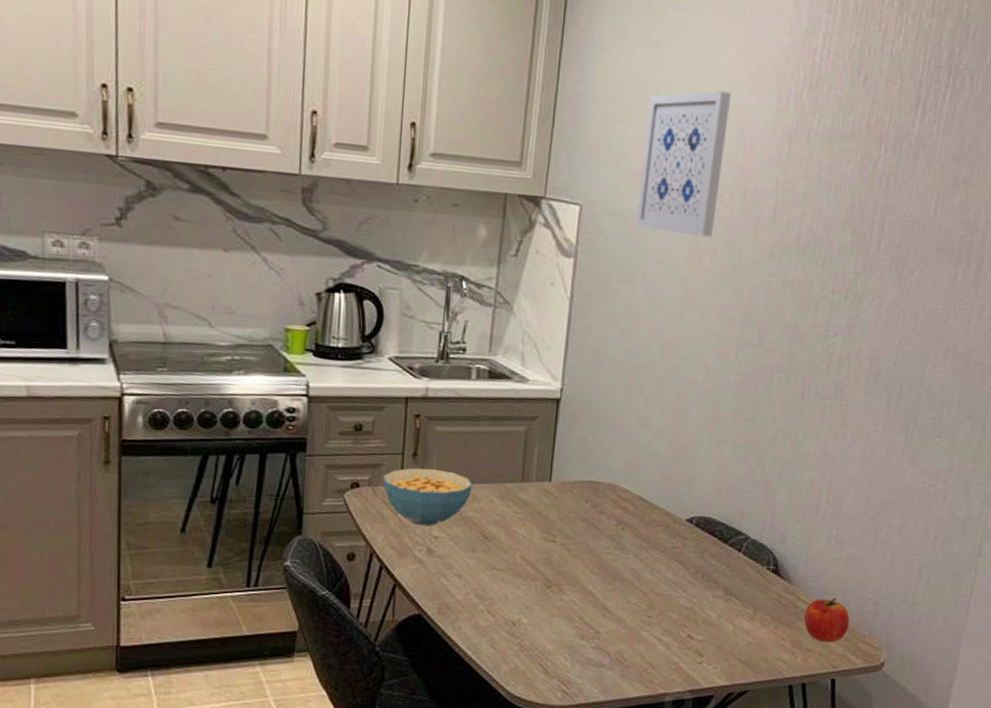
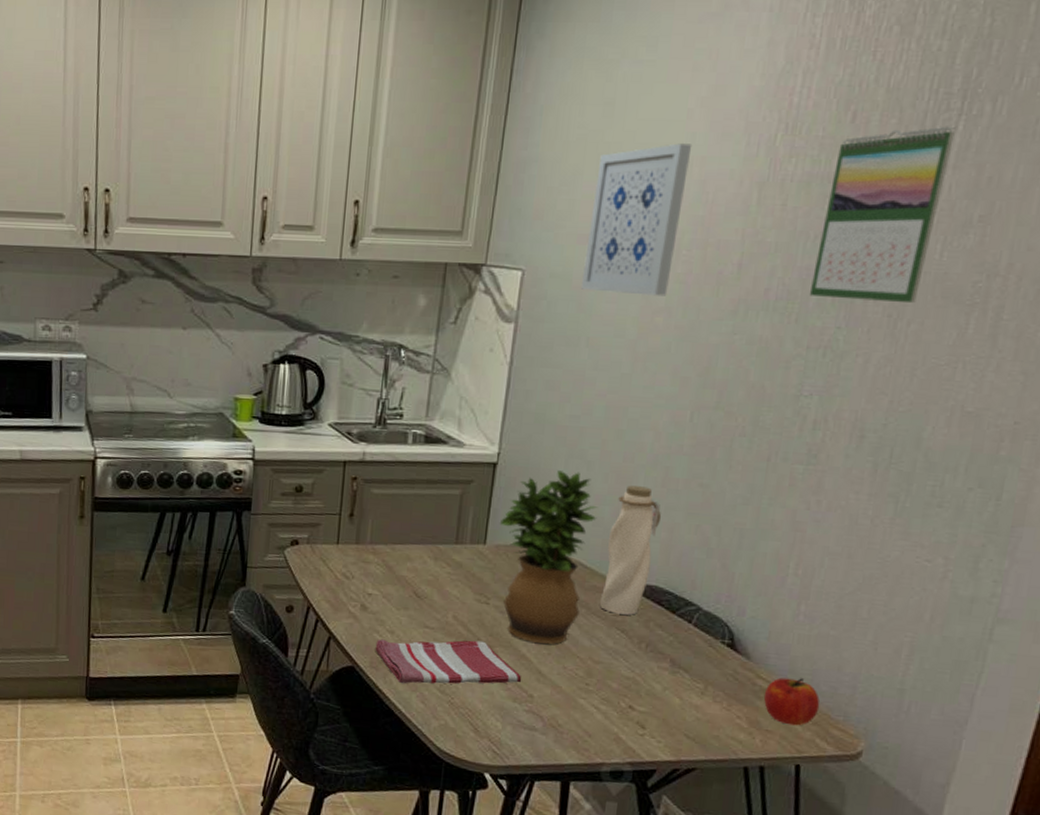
cereal bowl: present [383,468,473,526] -> none [320,528,407,584]
dish towel: none [443,579,589,628] -> present [375,639,522,684]
potted plant: none [564,406,656,580] -> present [499,470,598,645]
water bottle: none [660,420,712,547] -> present [600,485,661,615]
calendar: none [832,95,944,254] -> present [809,126,955,304]

